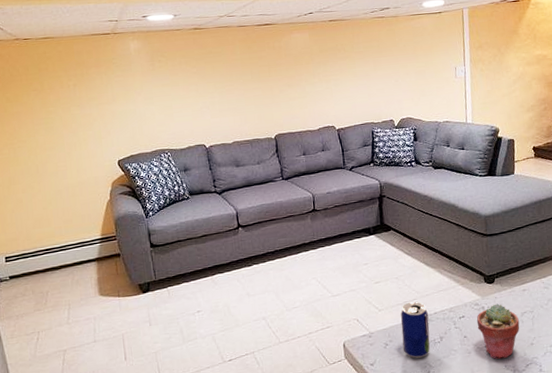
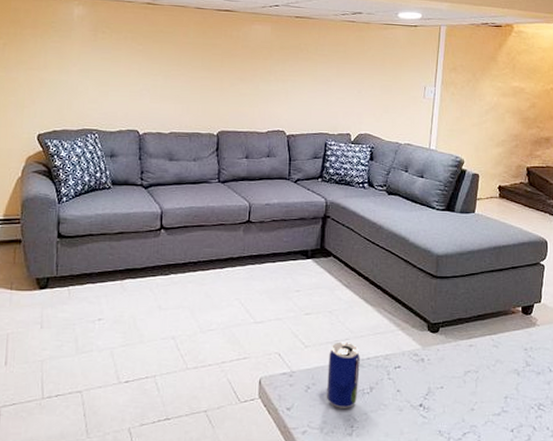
potted succulent: present [476,303,520,360] -> none [413,357,461,423]

